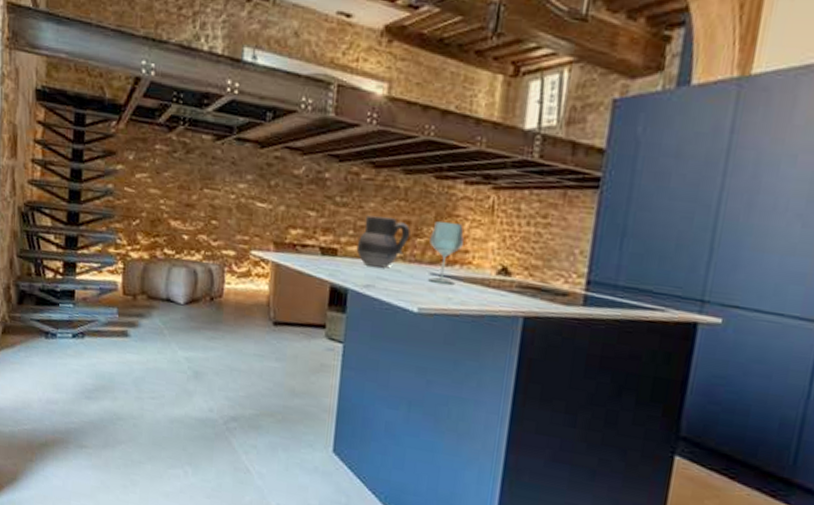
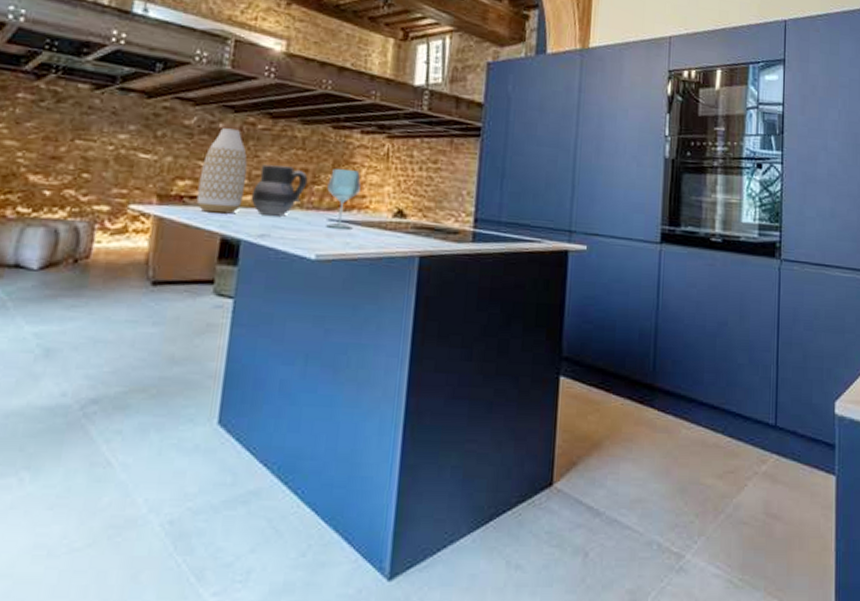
vase: none [307,178,352,264] -> present [196,128,248,214]

